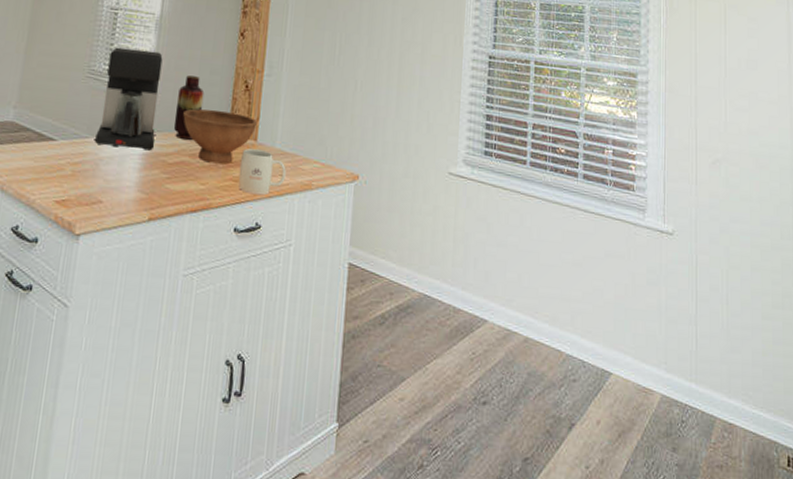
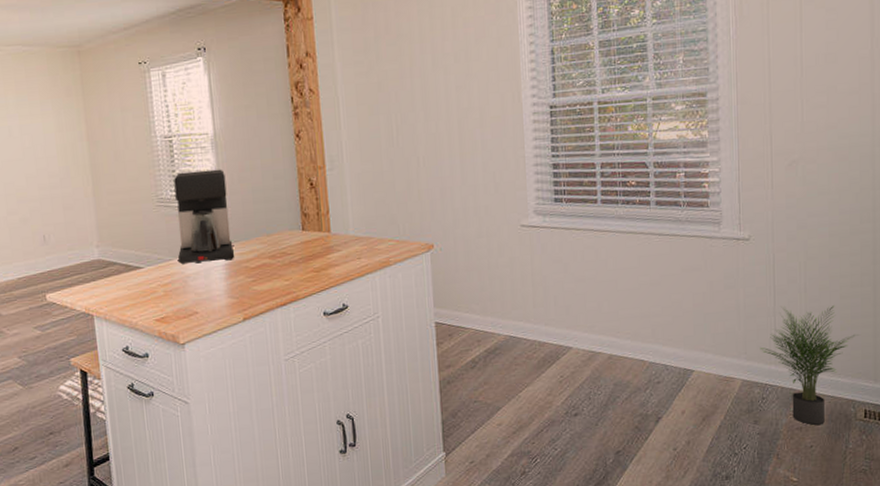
vase: present [173,75,205,140] -> none [246,184,273,245]
bowl: present [183,108,258,165] -> none [255,210,329,261]
mug: present [238,148,286,196] -> none [317,239,364,281]
potted plant: none [680,316,780,467] -> present [760,306,858,426]

